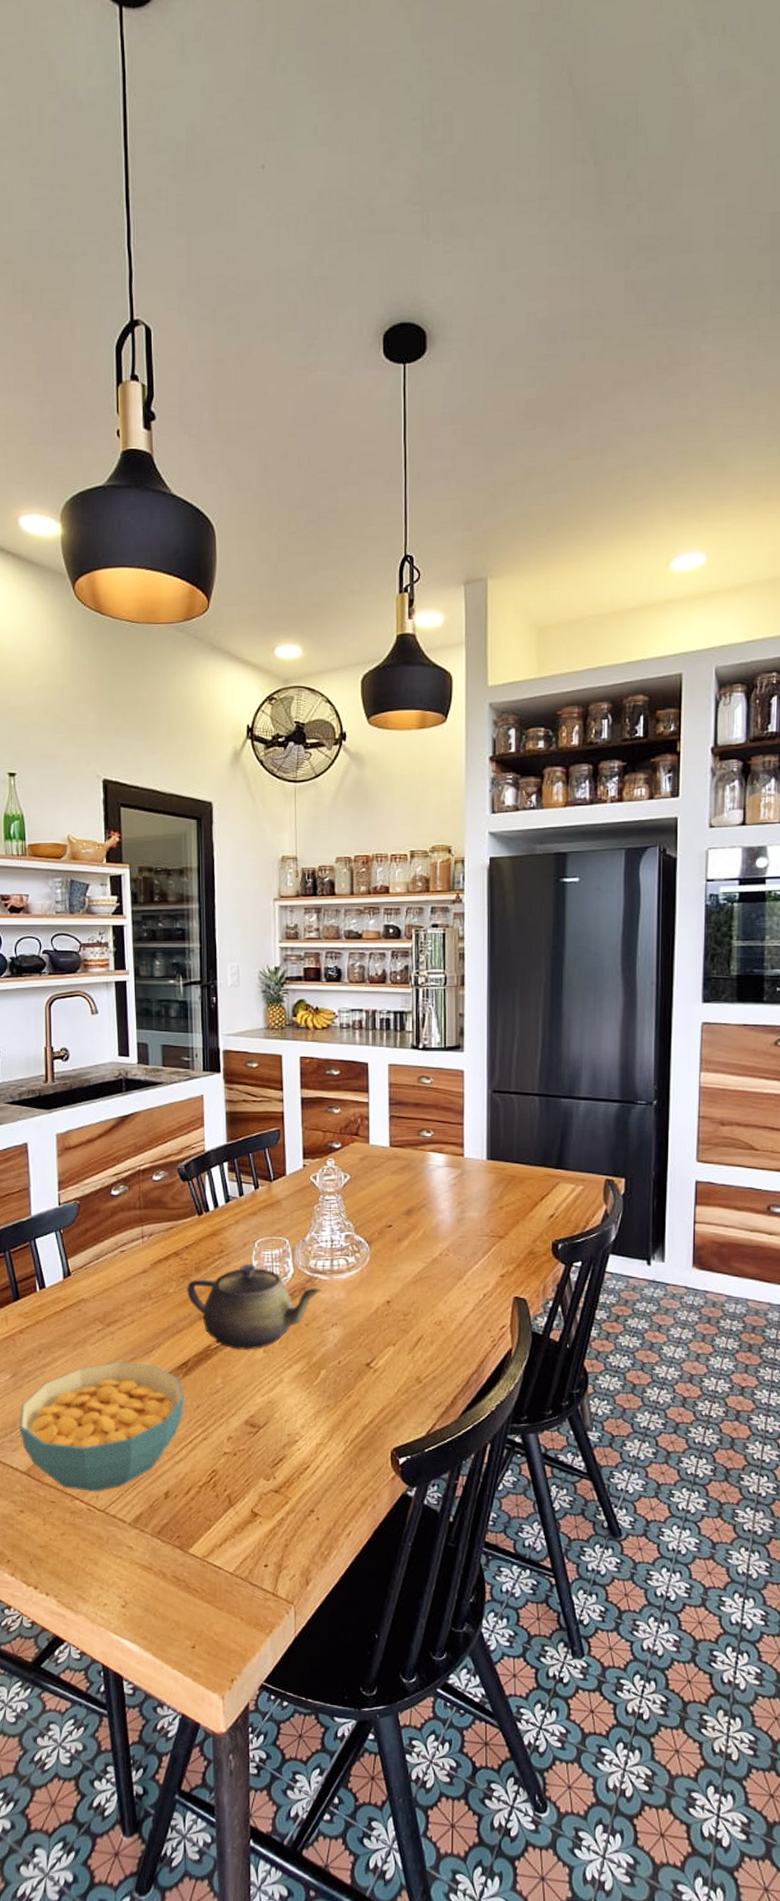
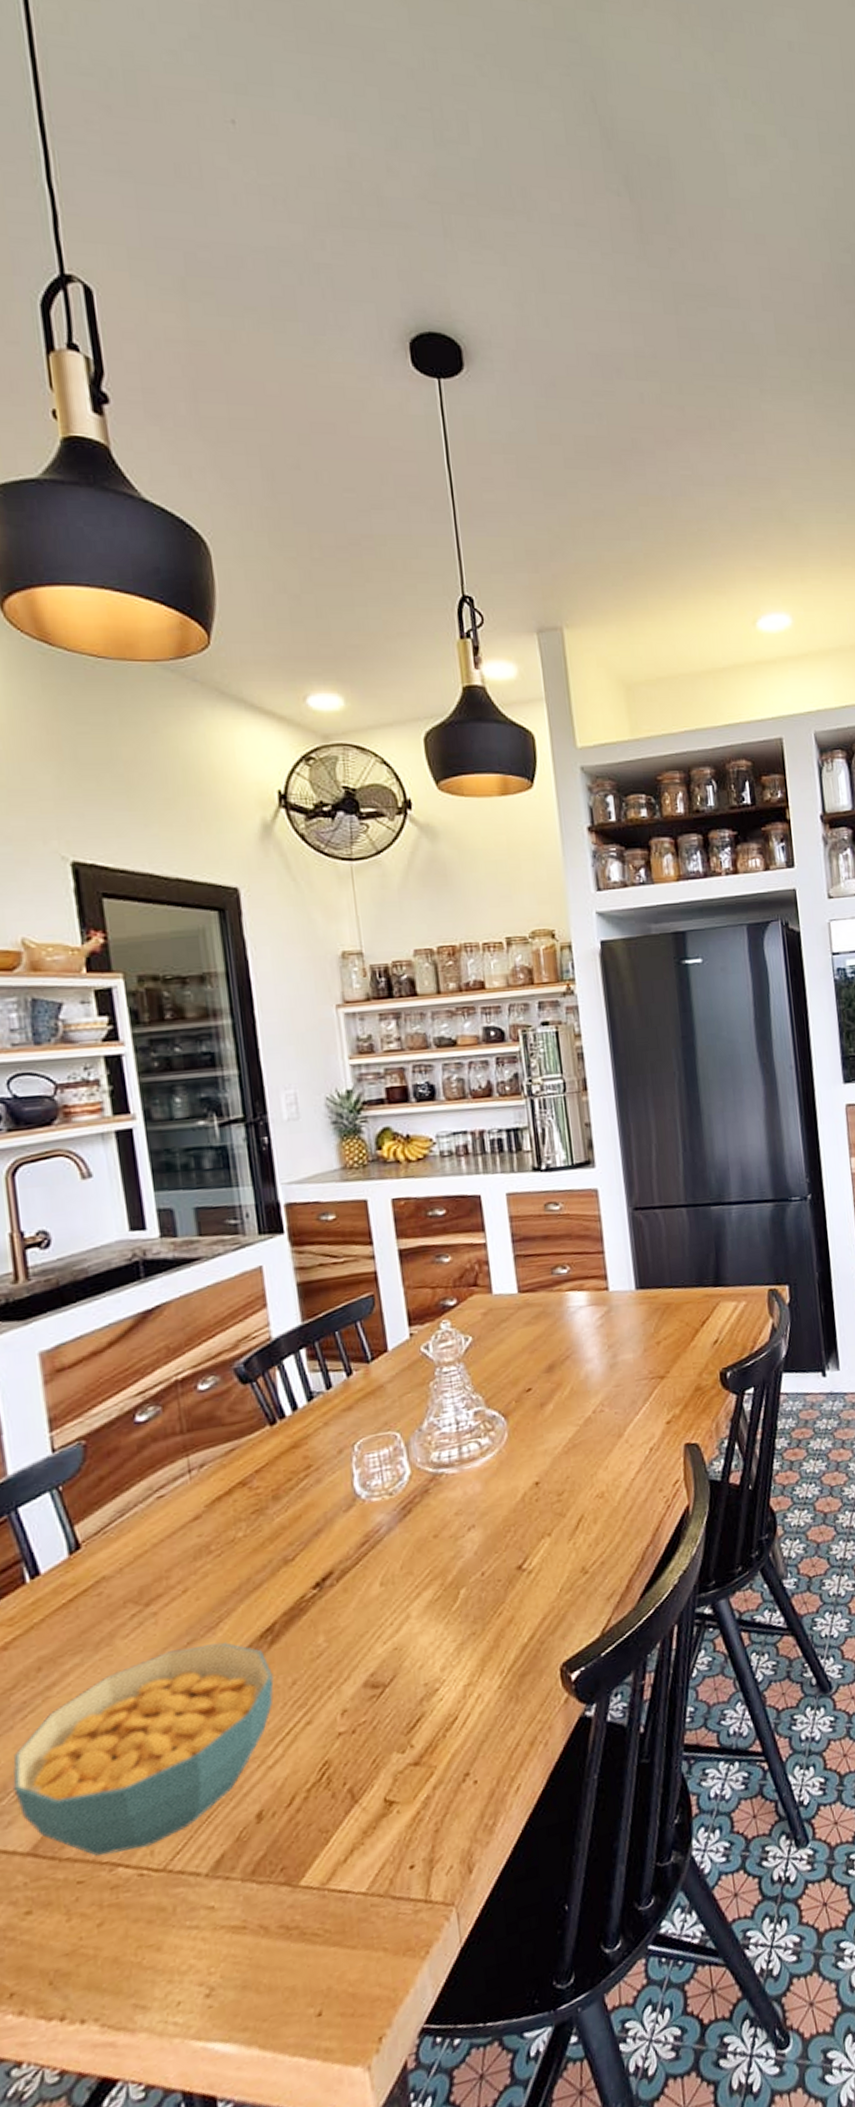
teapot: present [187,1263,321,1350] -> none [262,1473,450,1592]

